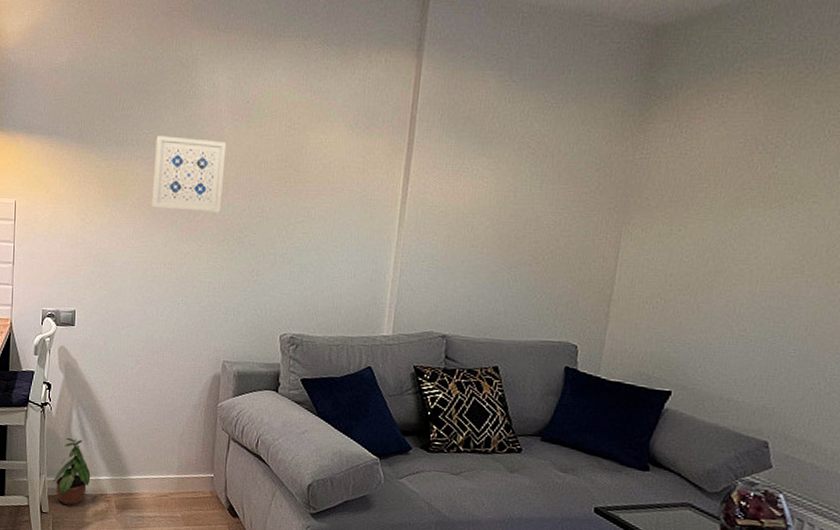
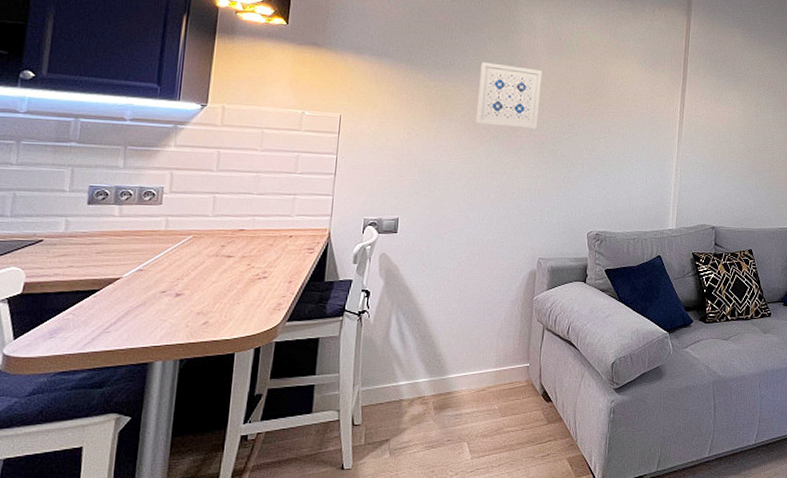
potted plant: present [53,437,91,506] -> none [367,343,409,413]

